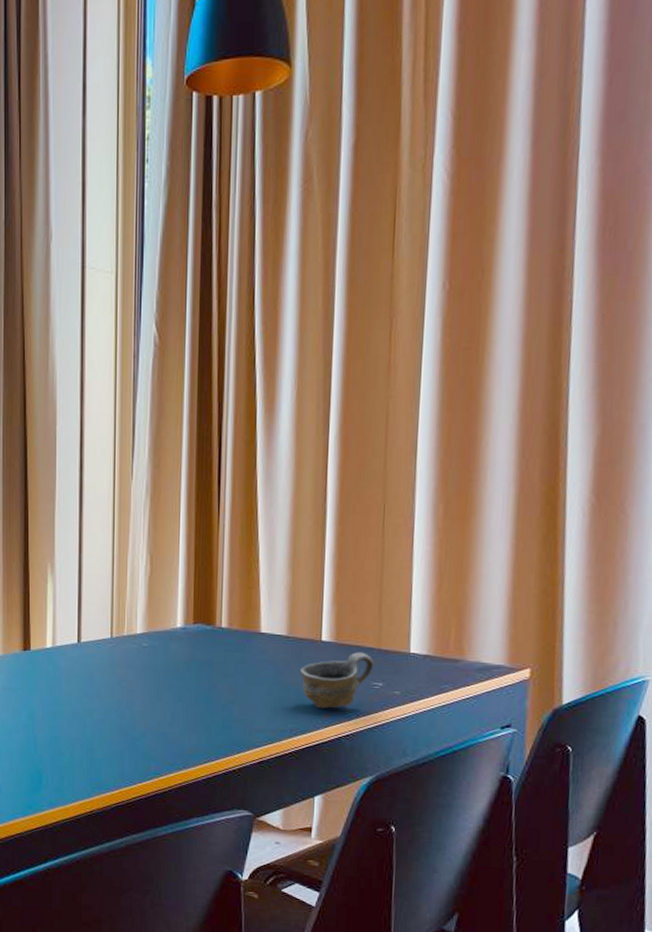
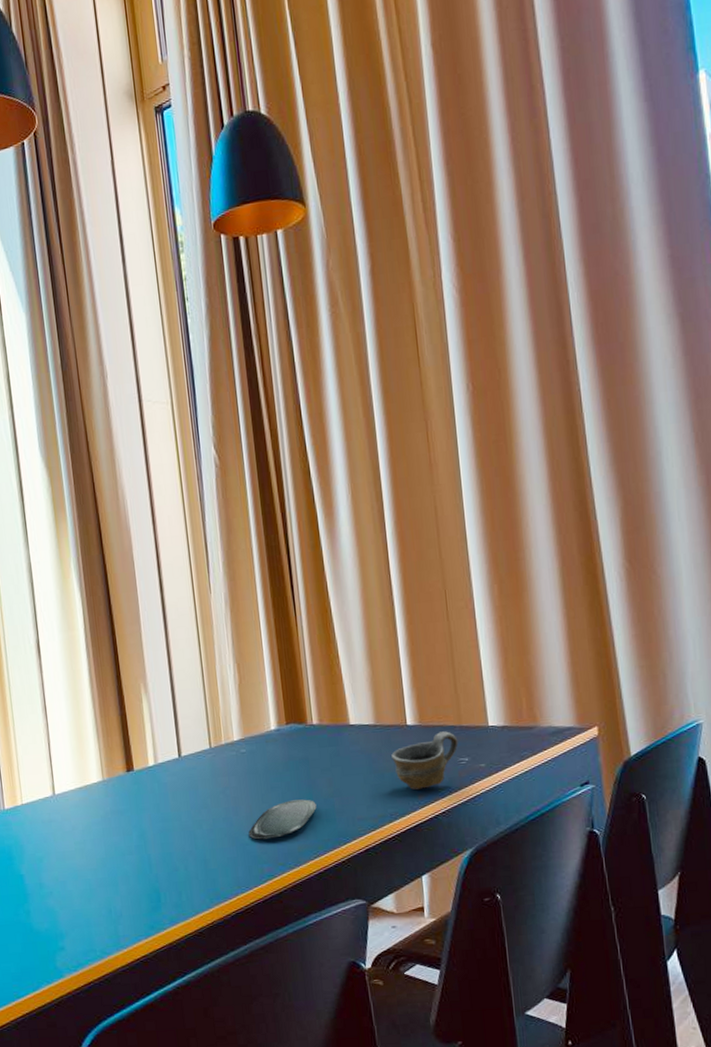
oval tray: none [139,701,214,737] -> present [248,799,317,840]

